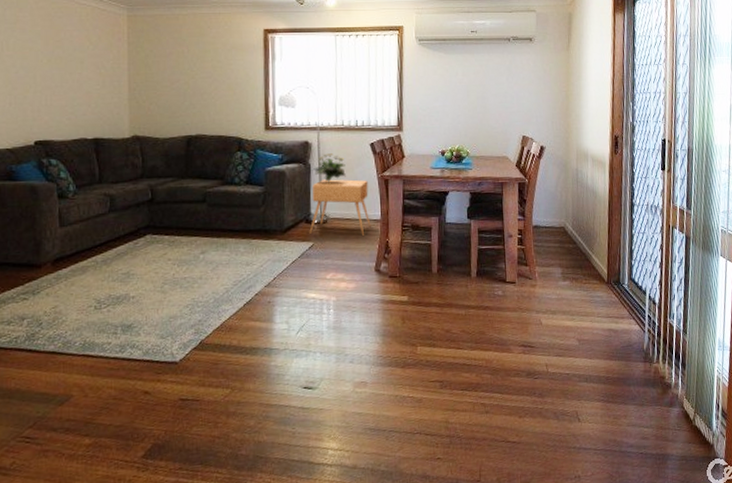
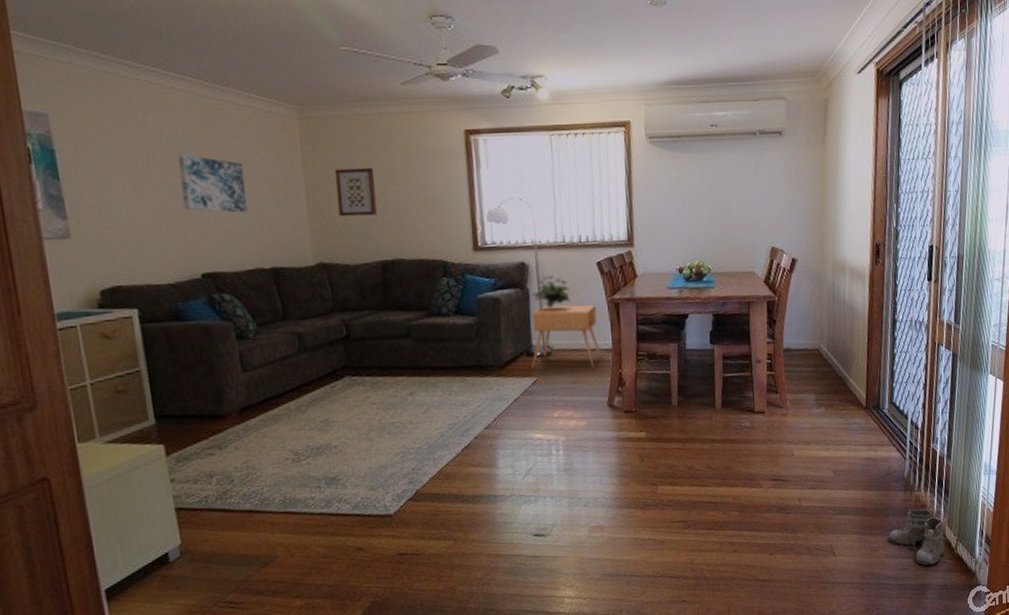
wall art: none [26,42,79,92] -> present [177,154,248,213]
wall art: none [153,57,187,98] -> present [334,167,377,217]
boots: none [630,379,690,436] -> present [889,508,951,566]

